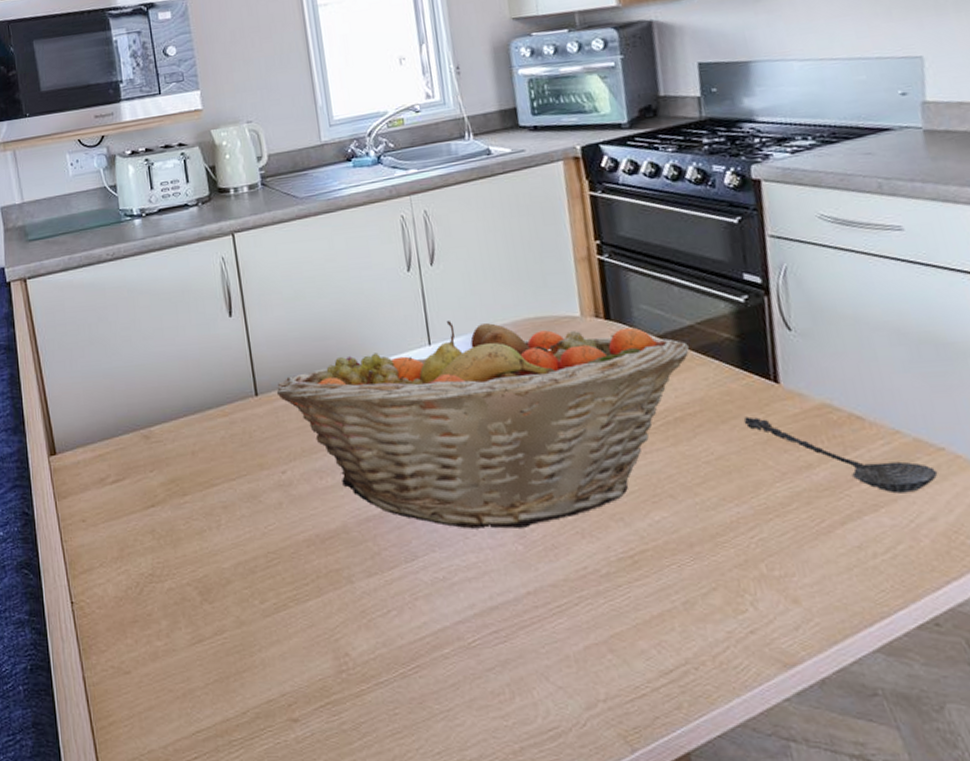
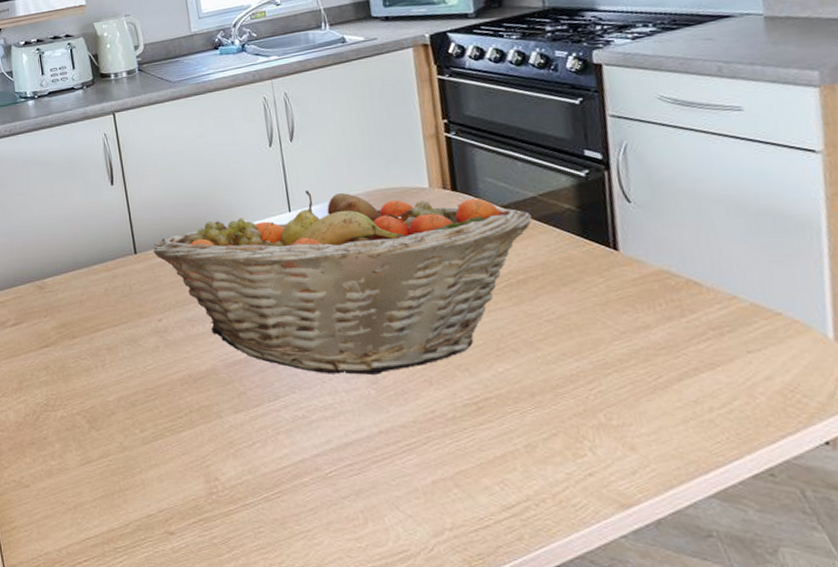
spoon: present [744,416,938,494] -> none [584,280,775,354]

